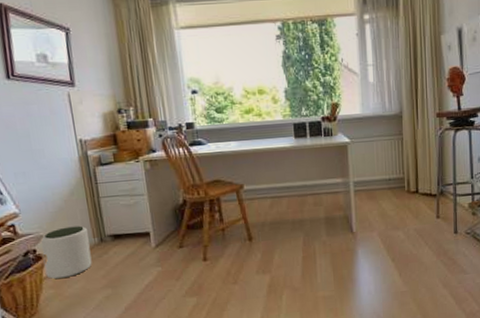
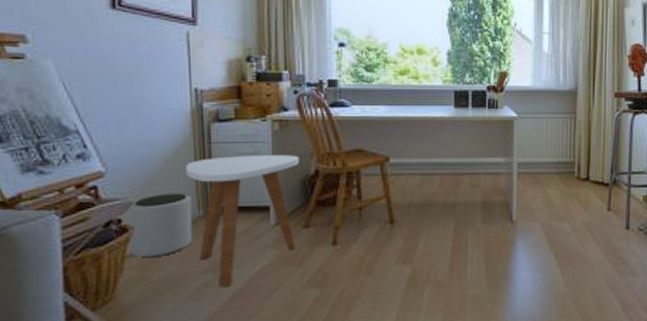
side table: none [80,188,174,299] -> present [186,155,300,286]

